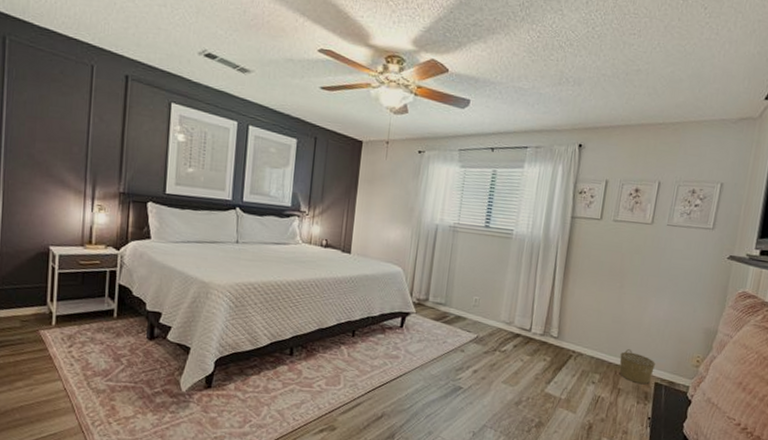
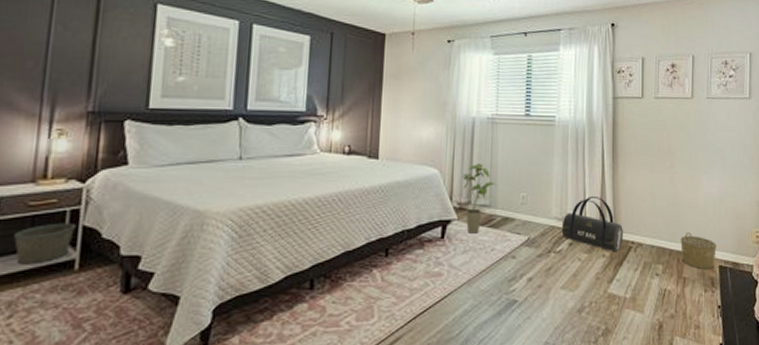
basket: none [70,279,115,310] -> present [13,222,77,265]
house plant: none [422,266,453,327] -> present [462,164,497,234]
duffel bag: none [508,306,566,358] -> present [561,197,623,252]

